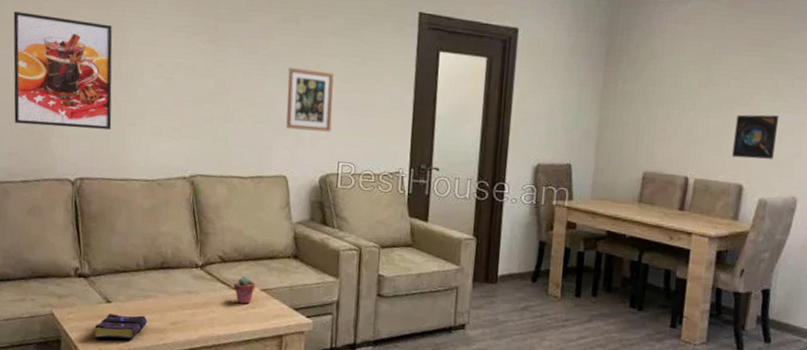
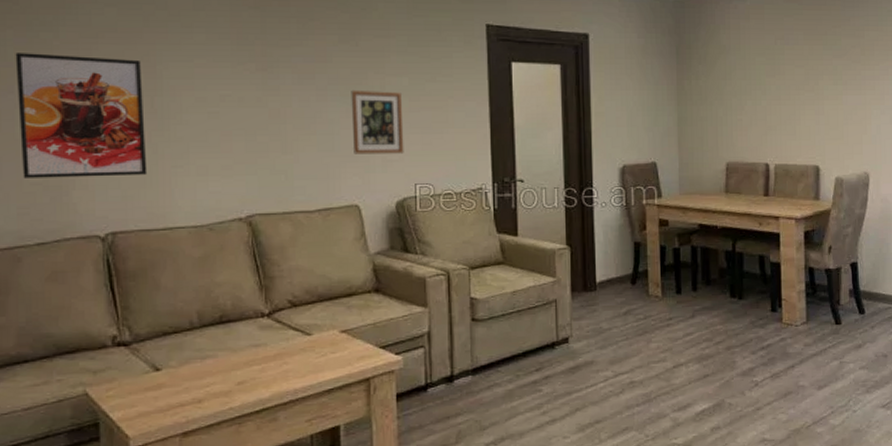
book: present [94,314,147,339] -> none [141,379,207,415]
potted succulent: present [233,275,256,304] -> none [307,318,334,350]
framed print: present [732,114,780,159] -> none [805,98,843,141]

